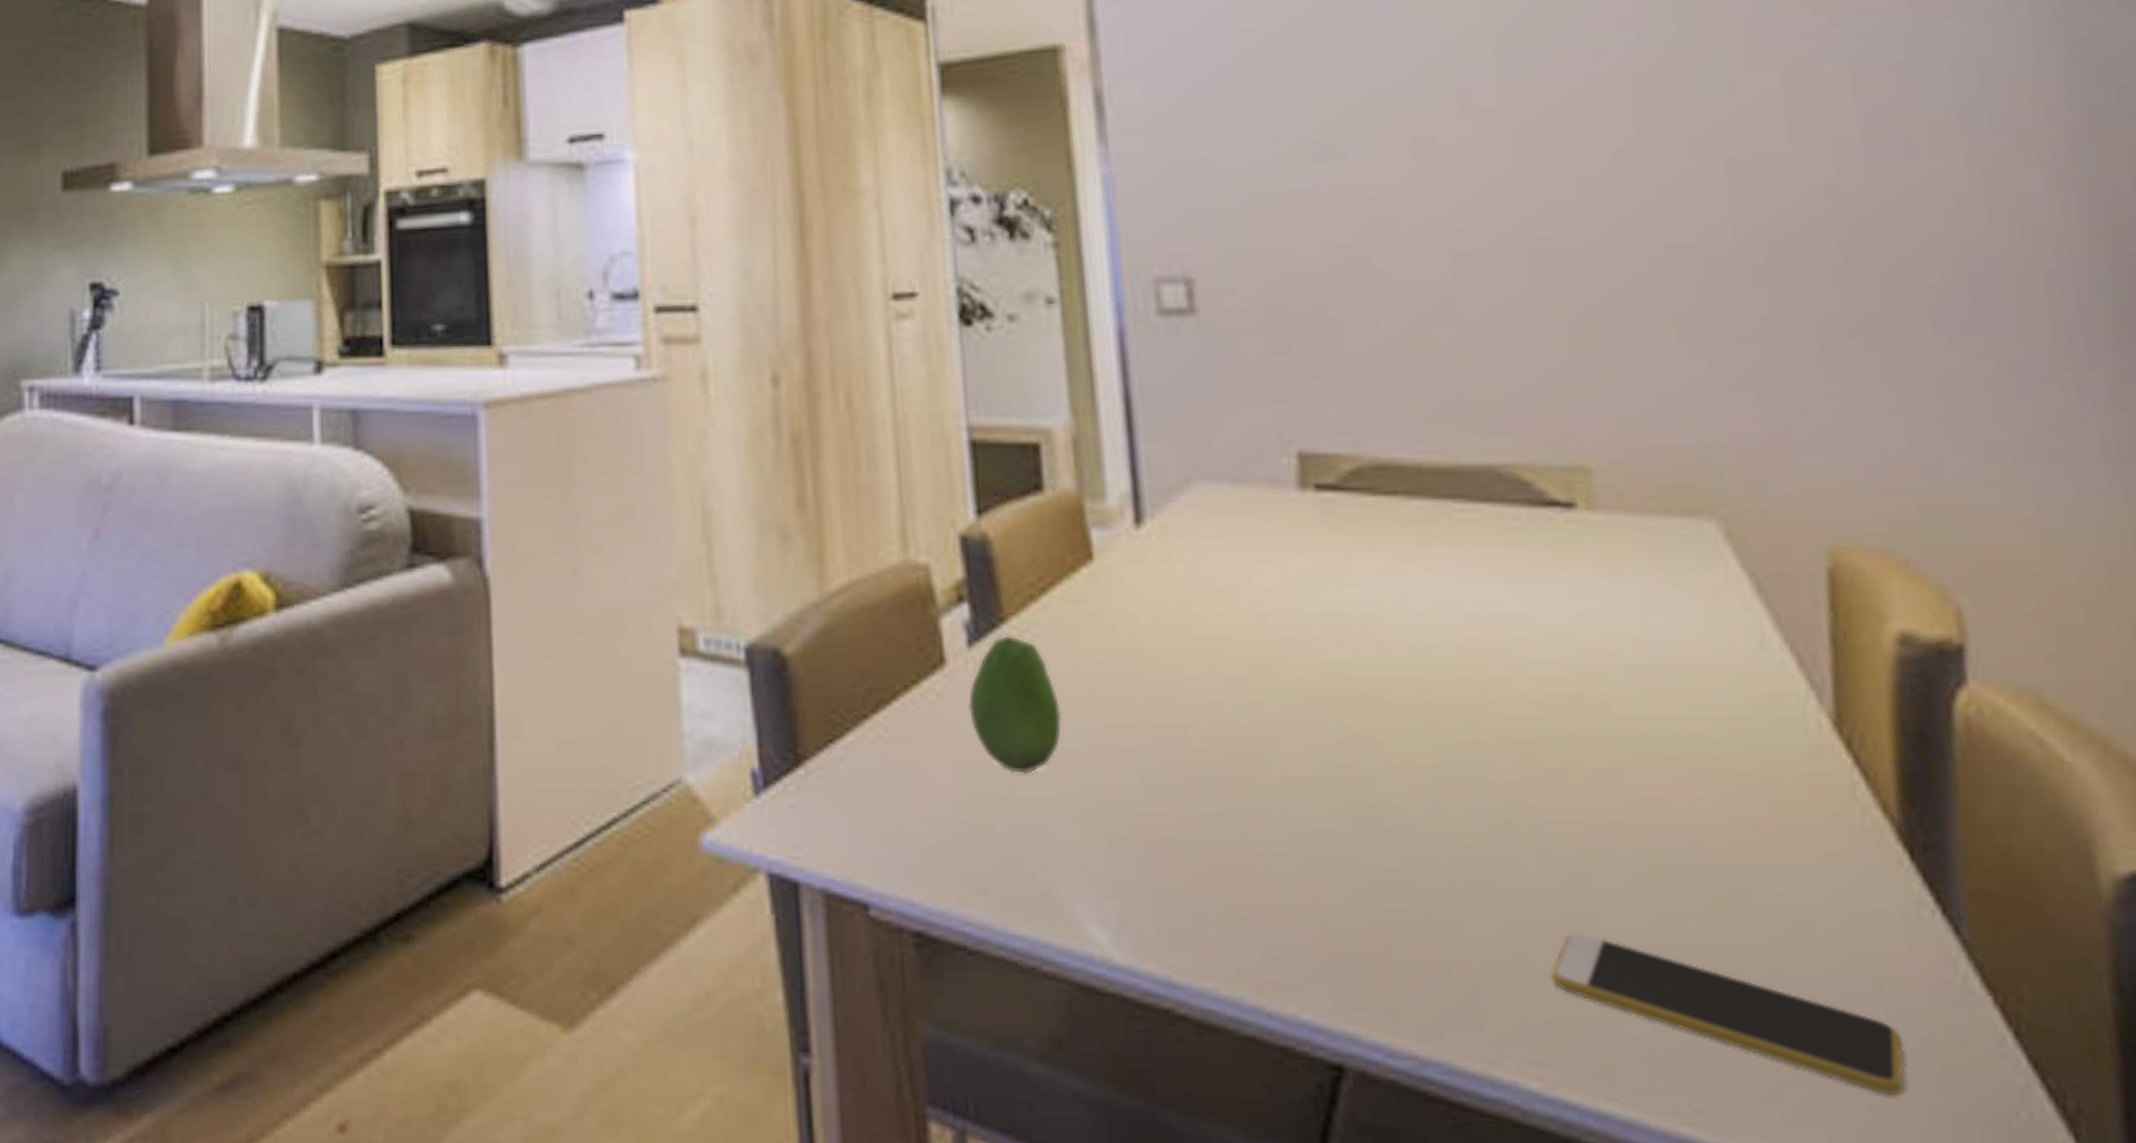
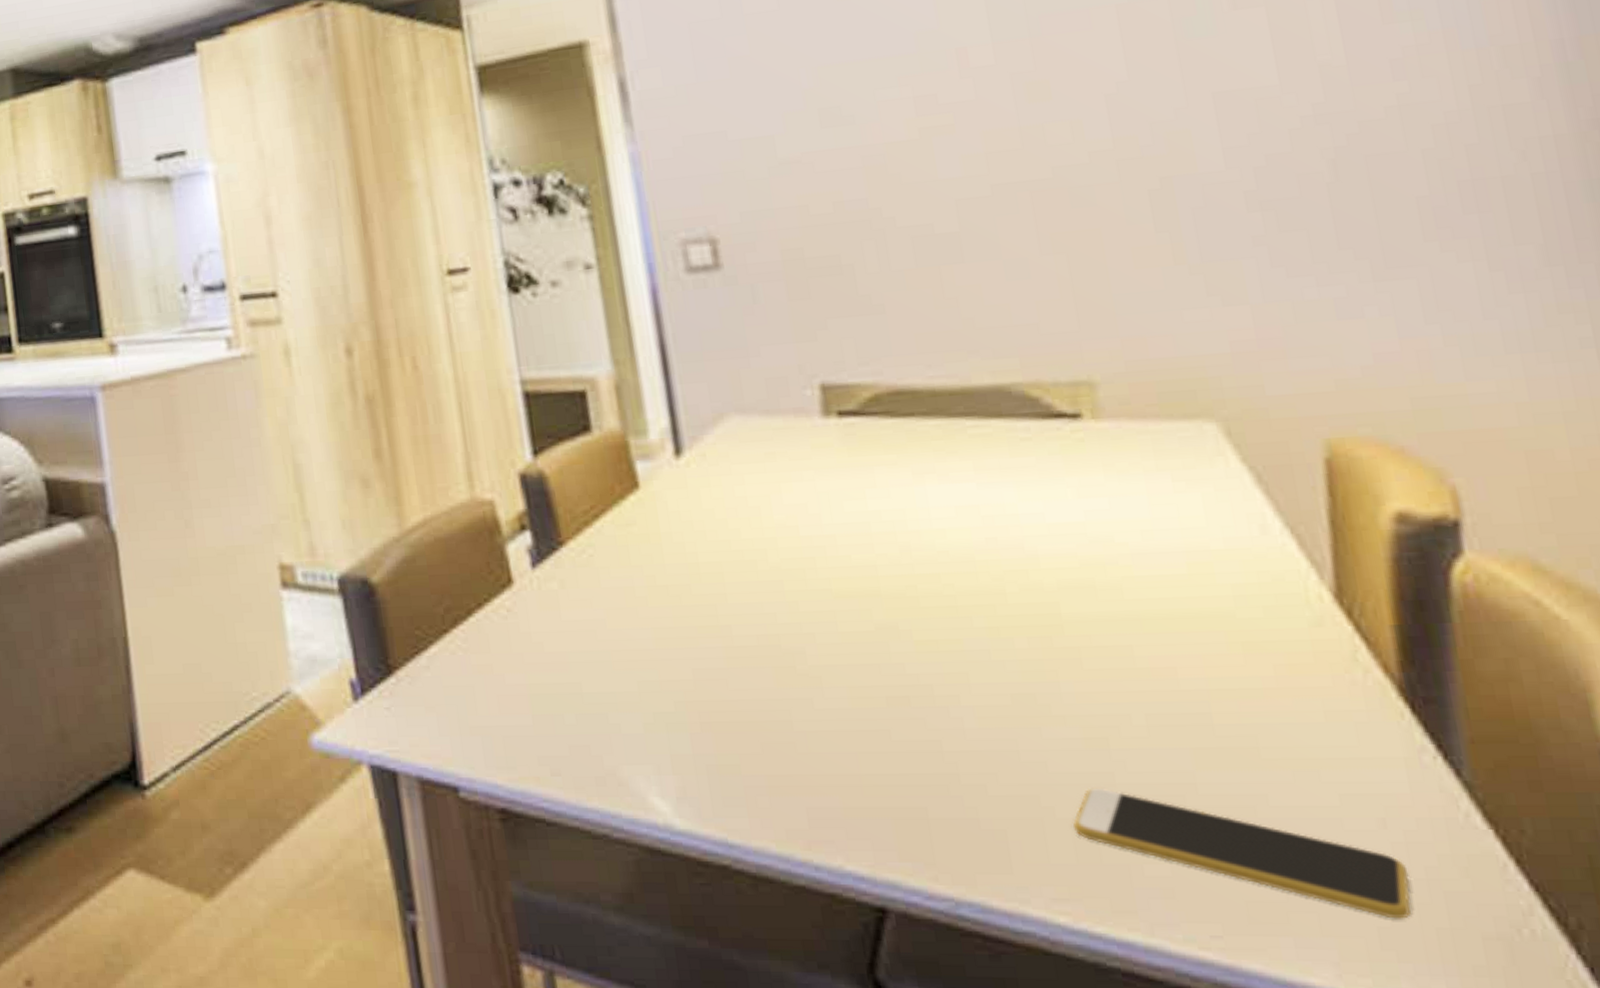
fruit: present [968,635,1062,774] -> none [534,556,619,673]

